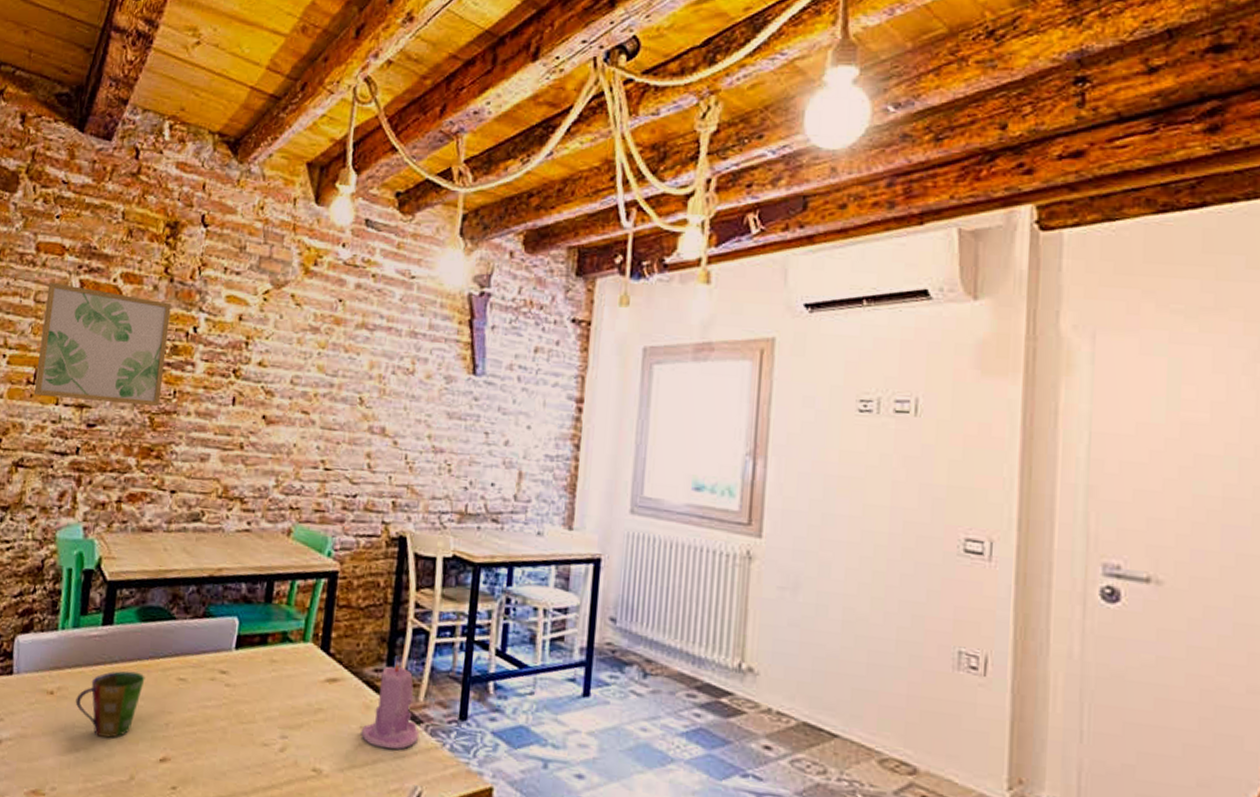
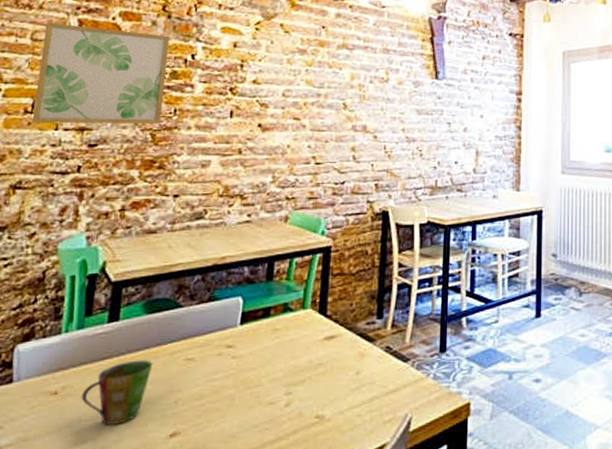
candle: present [361,659,420,750] -> none [357,311,408,387]

